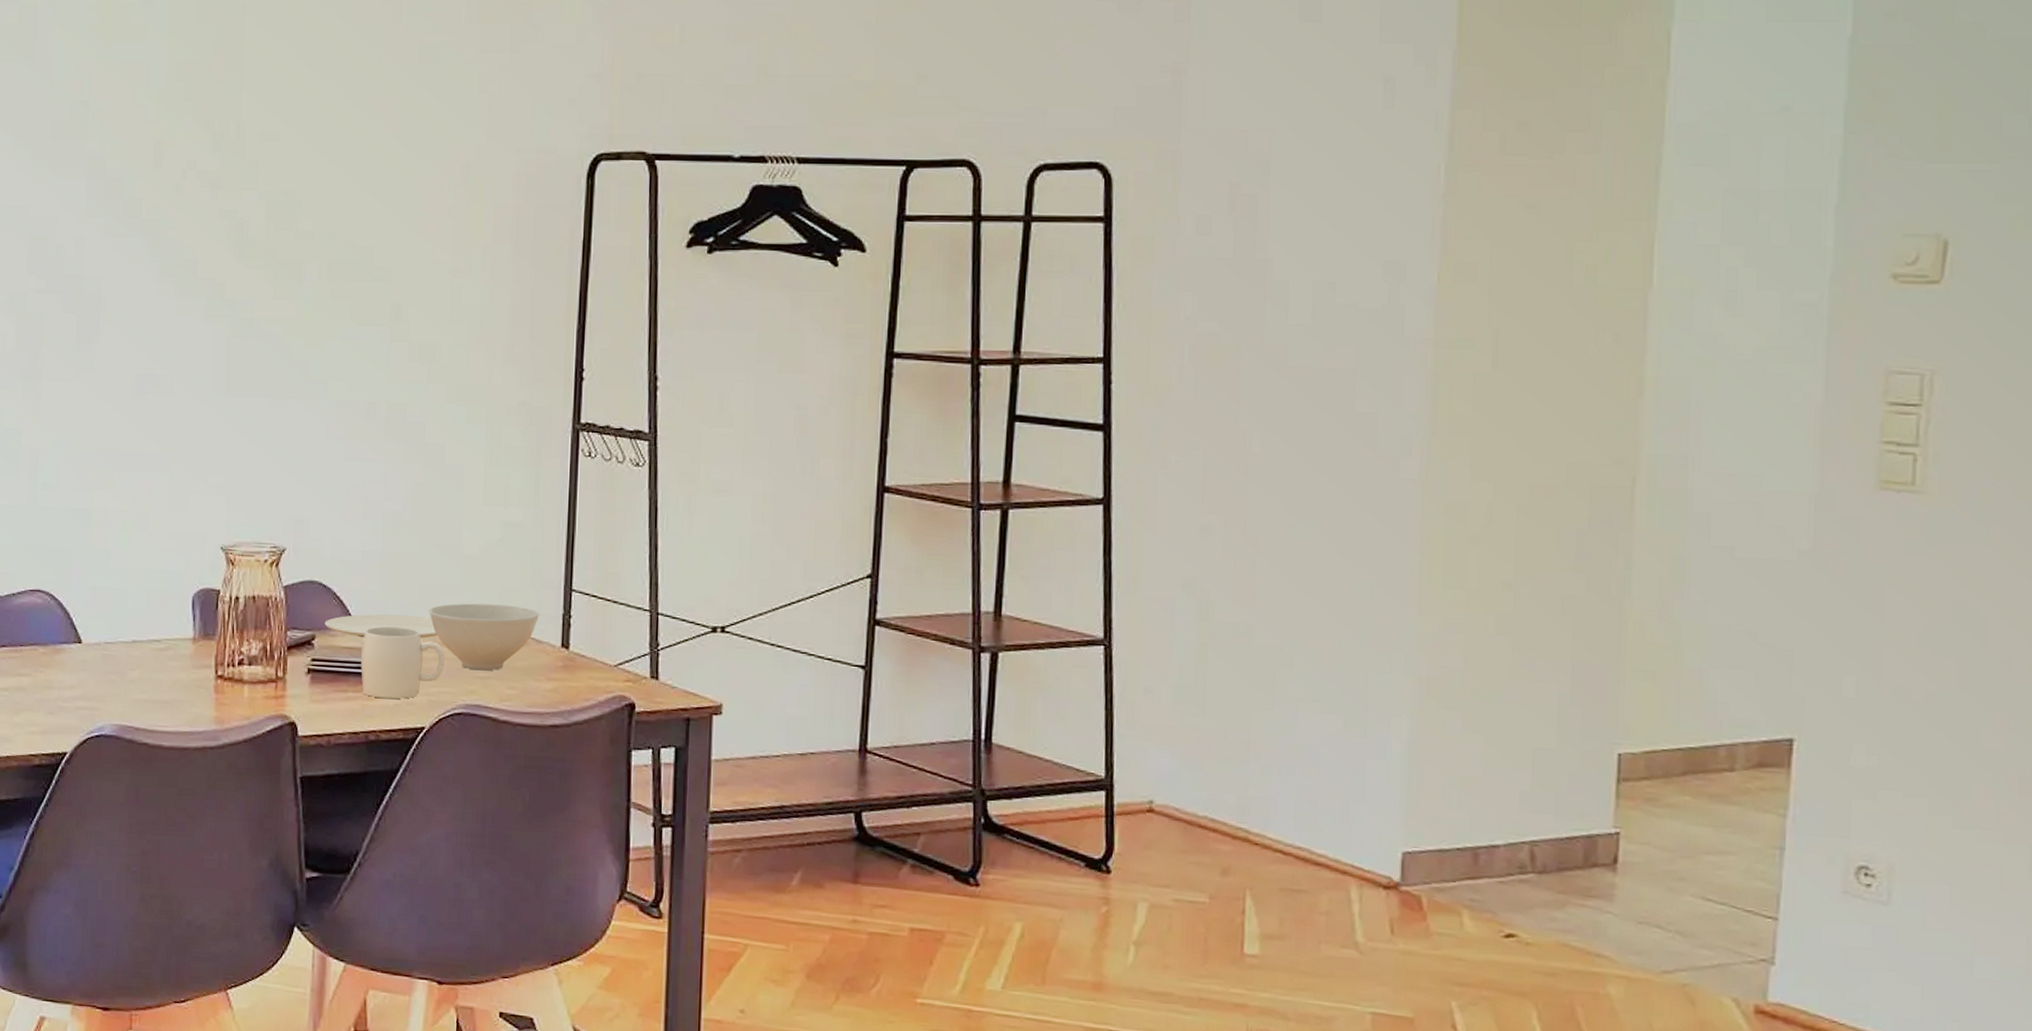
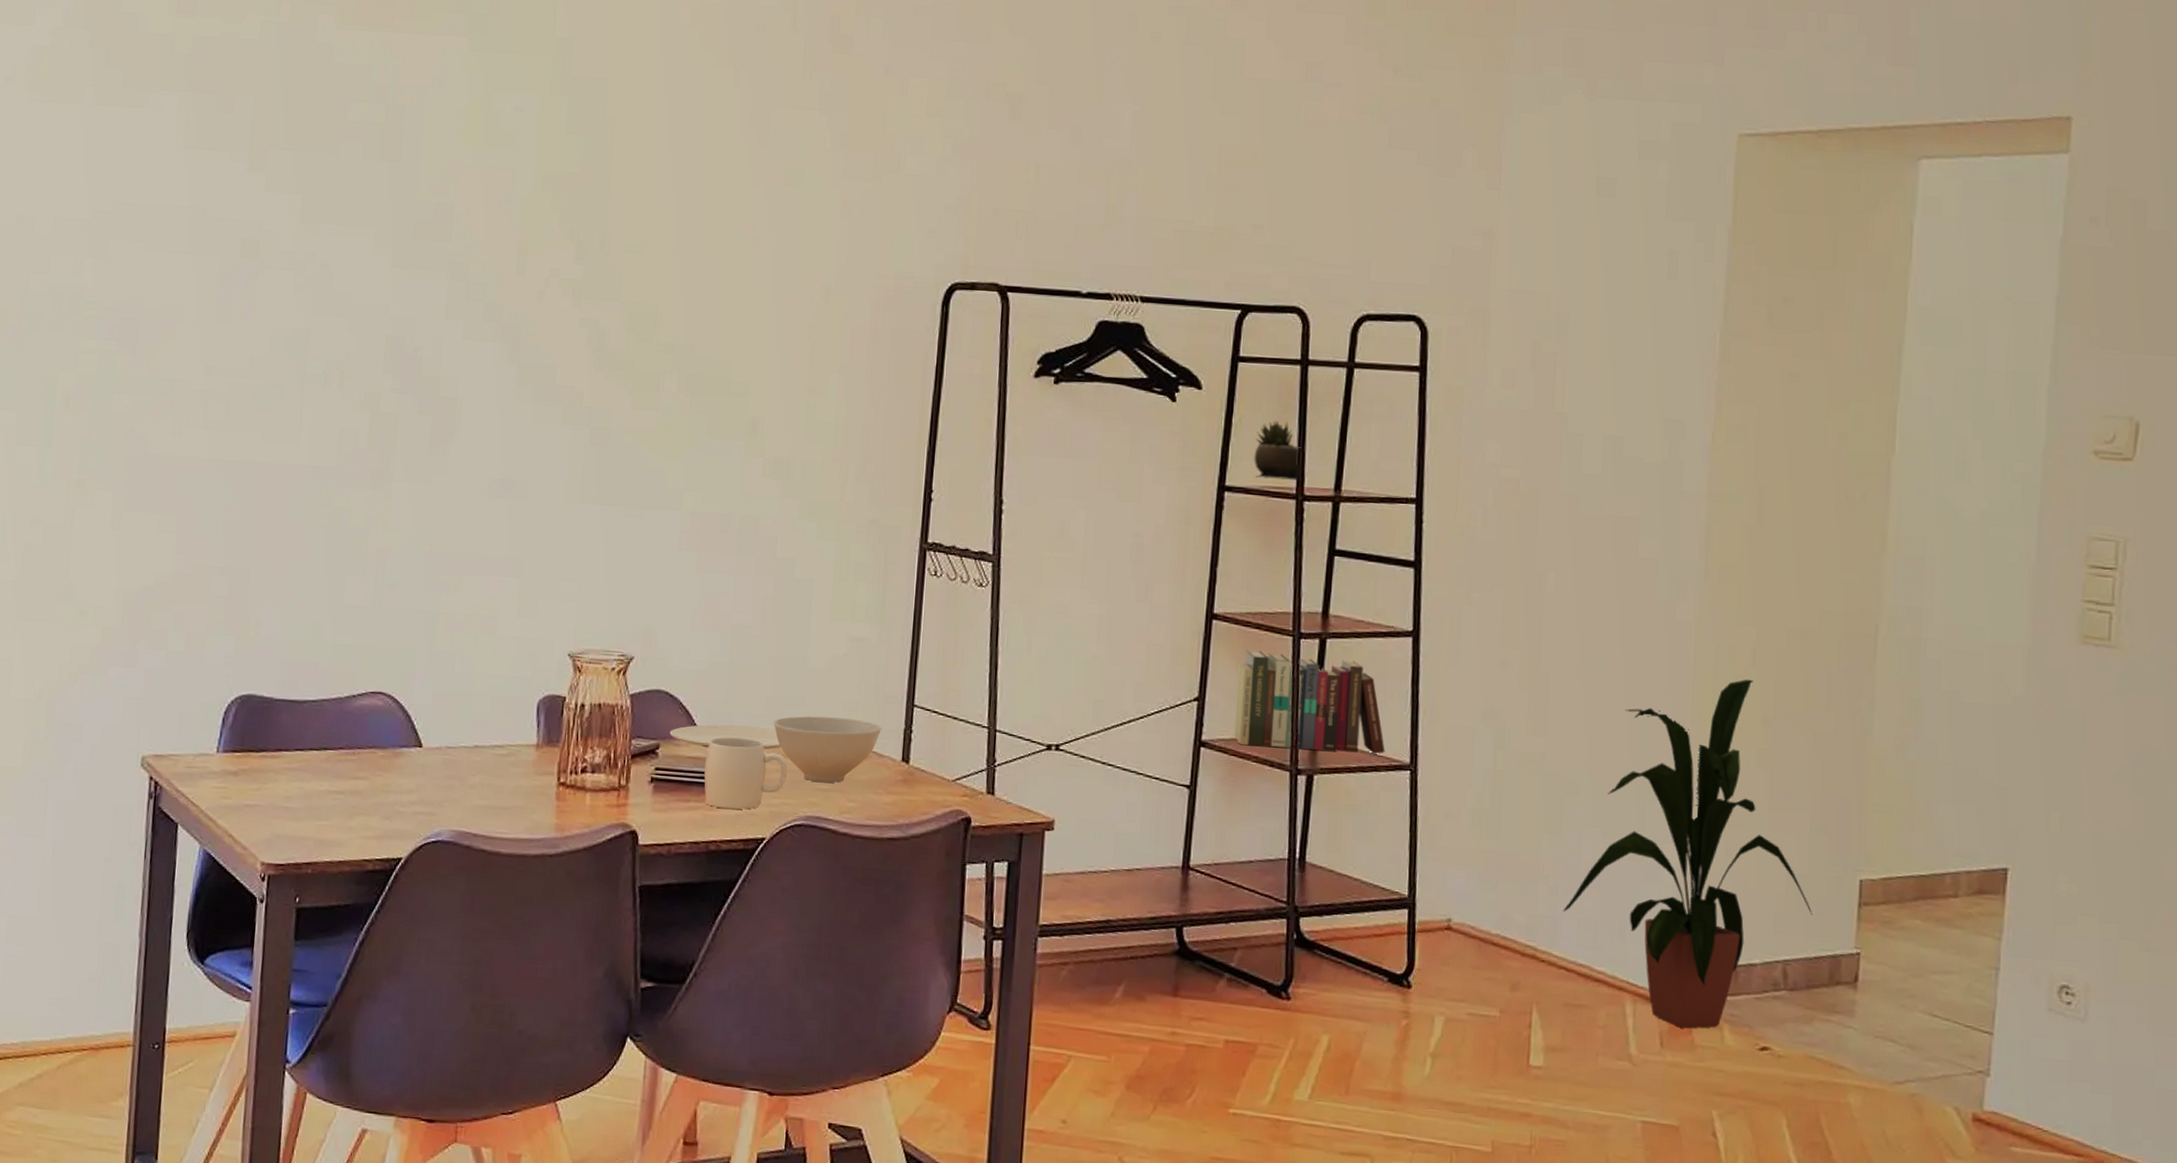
books: none [911,524,1076,629] -> present [1234,650,1385,754]
succulent plant: none [924,281,979,343] -> present [1254,420,1303,480]
house plant: none [1277,539,1564,915] -> present [1562,679,1813,1029]

